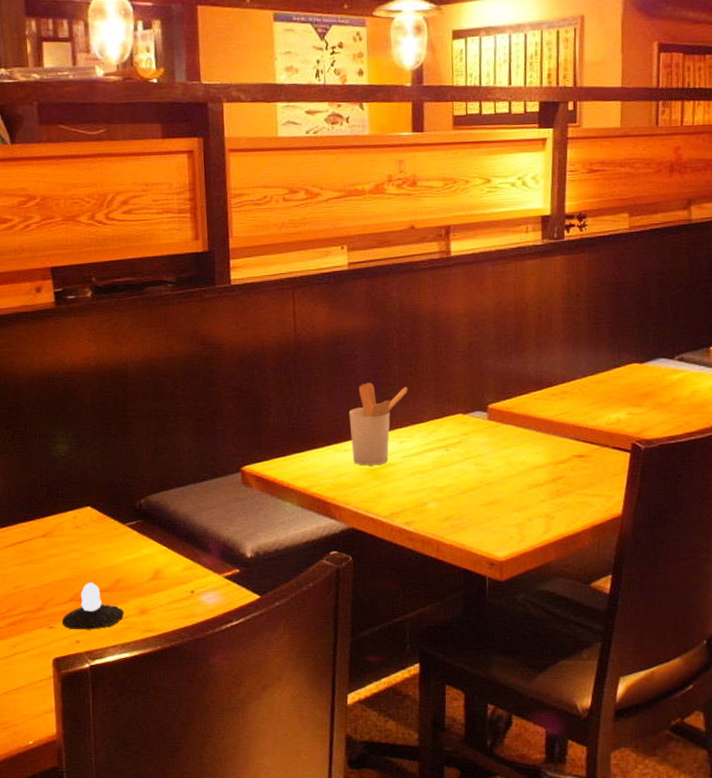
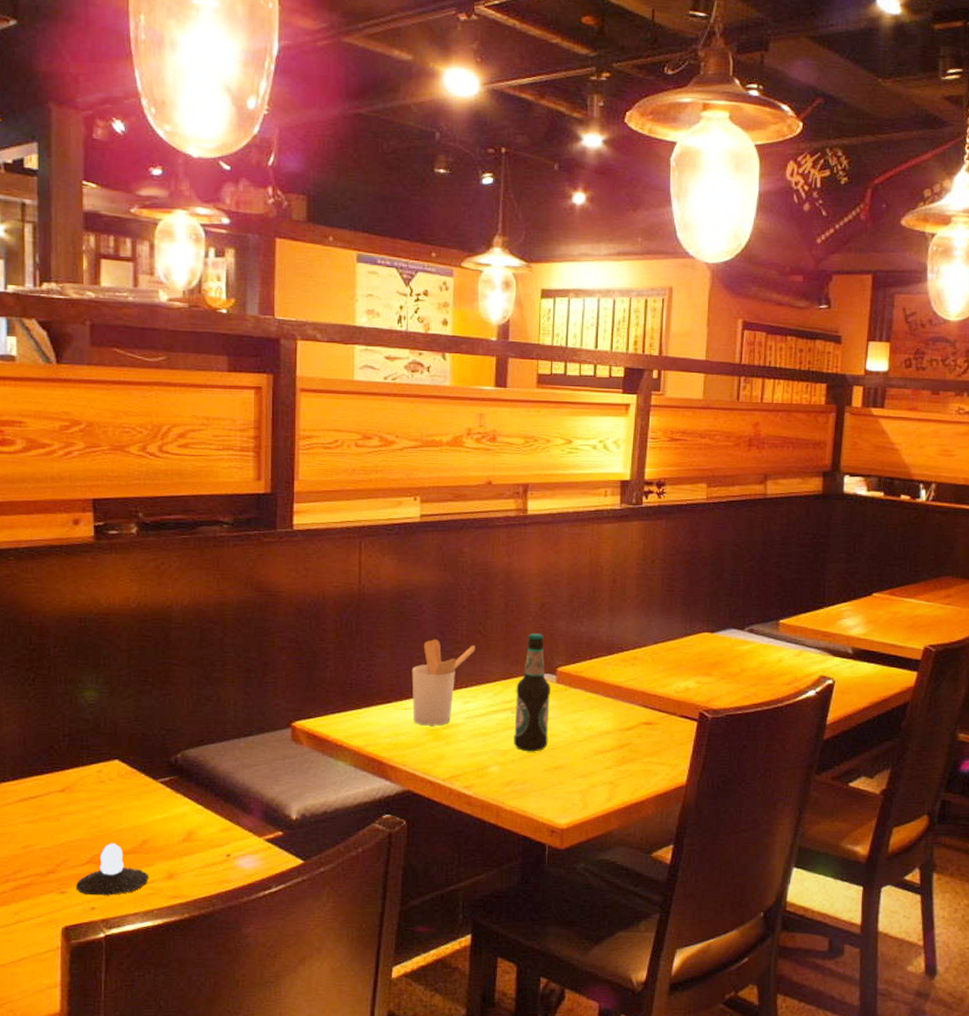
bottle: none [449,372,483,488] -> present [514,633,550,752]

